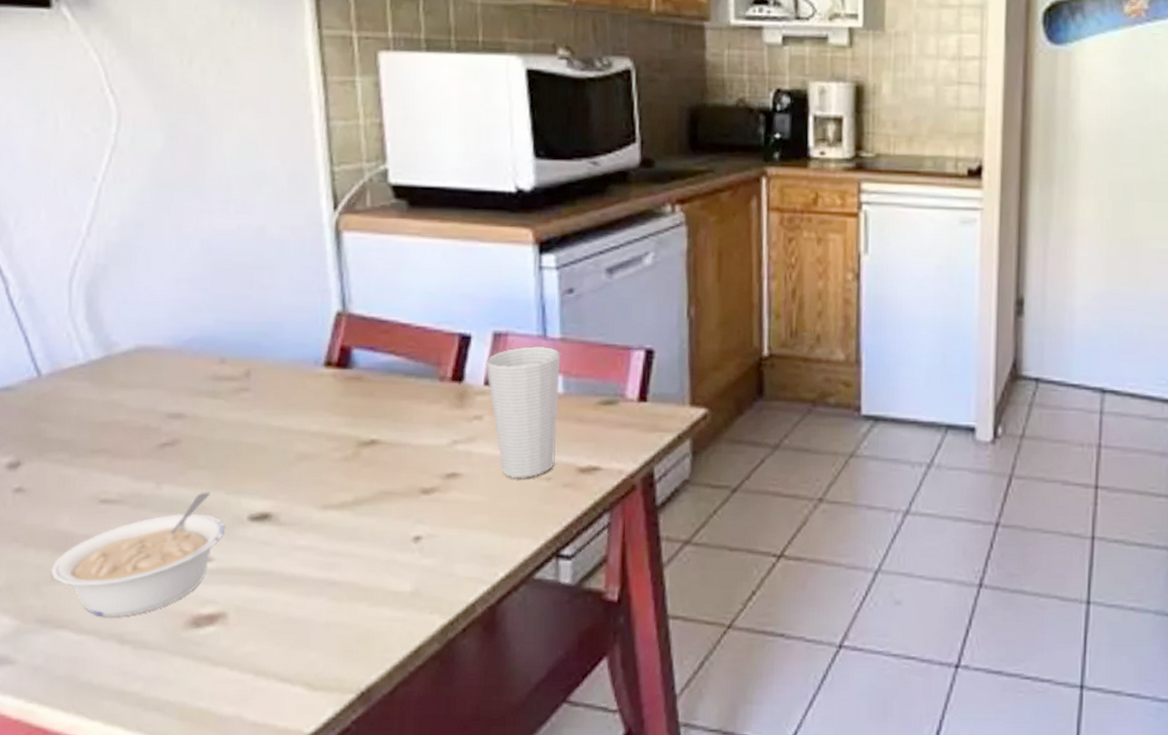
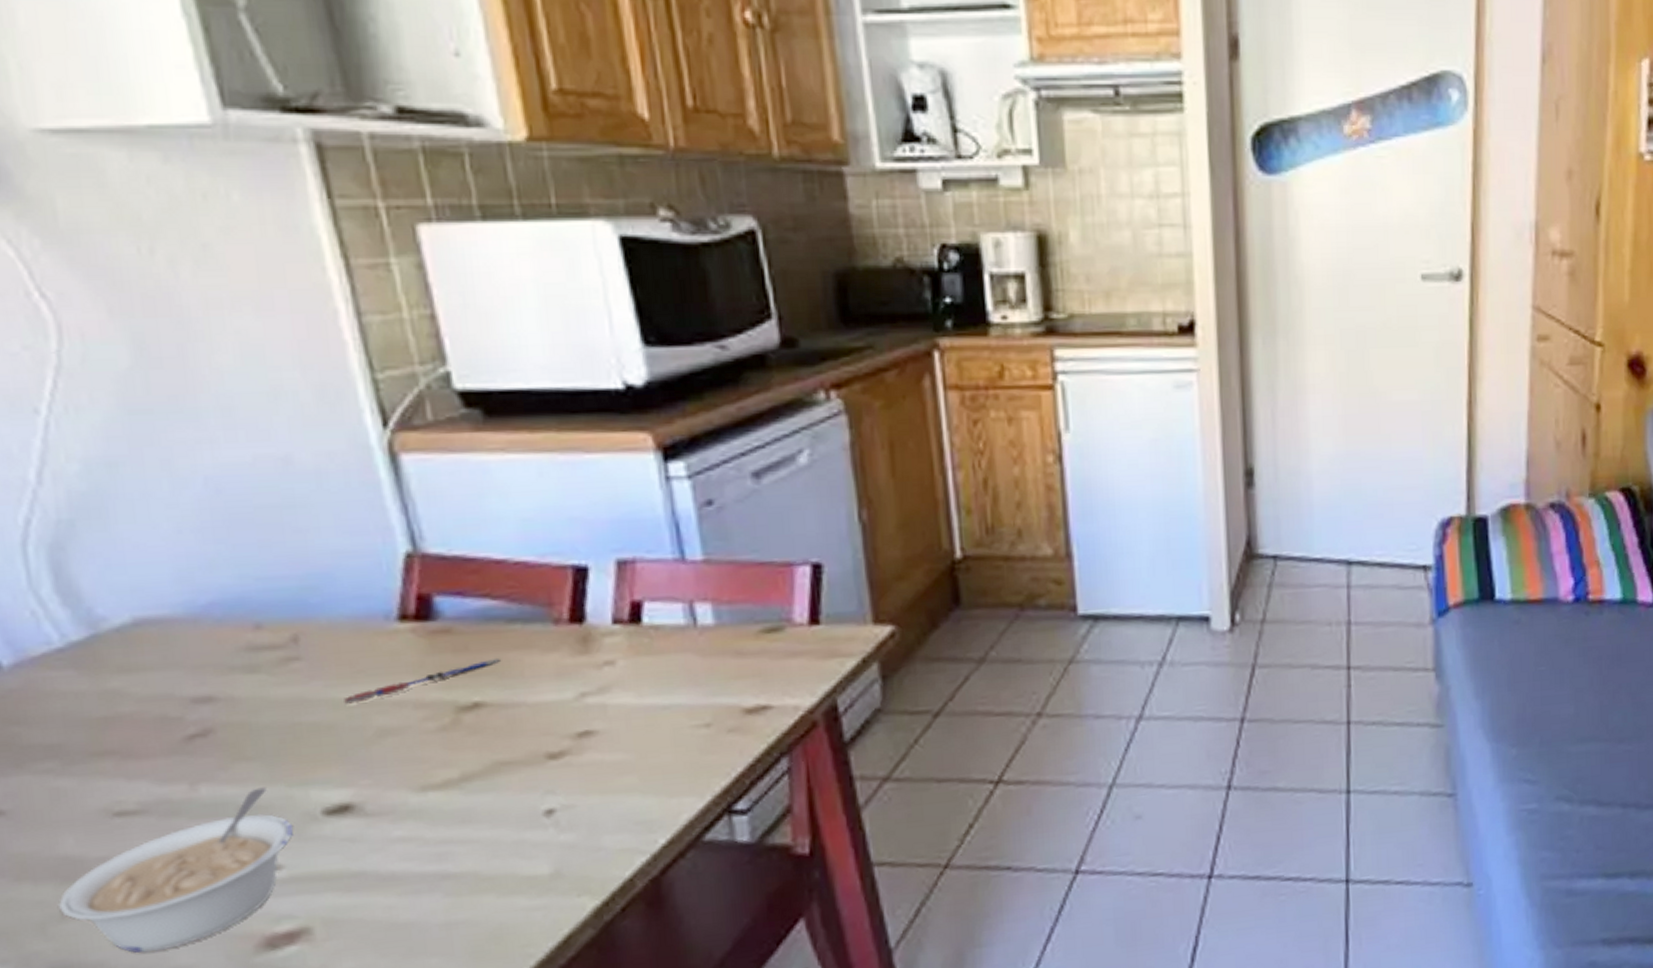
pen: none [276,405,396,431] -> present [344,659,500,704]
cup: present [486,346,561,479] -> none [611,571,714,730]

